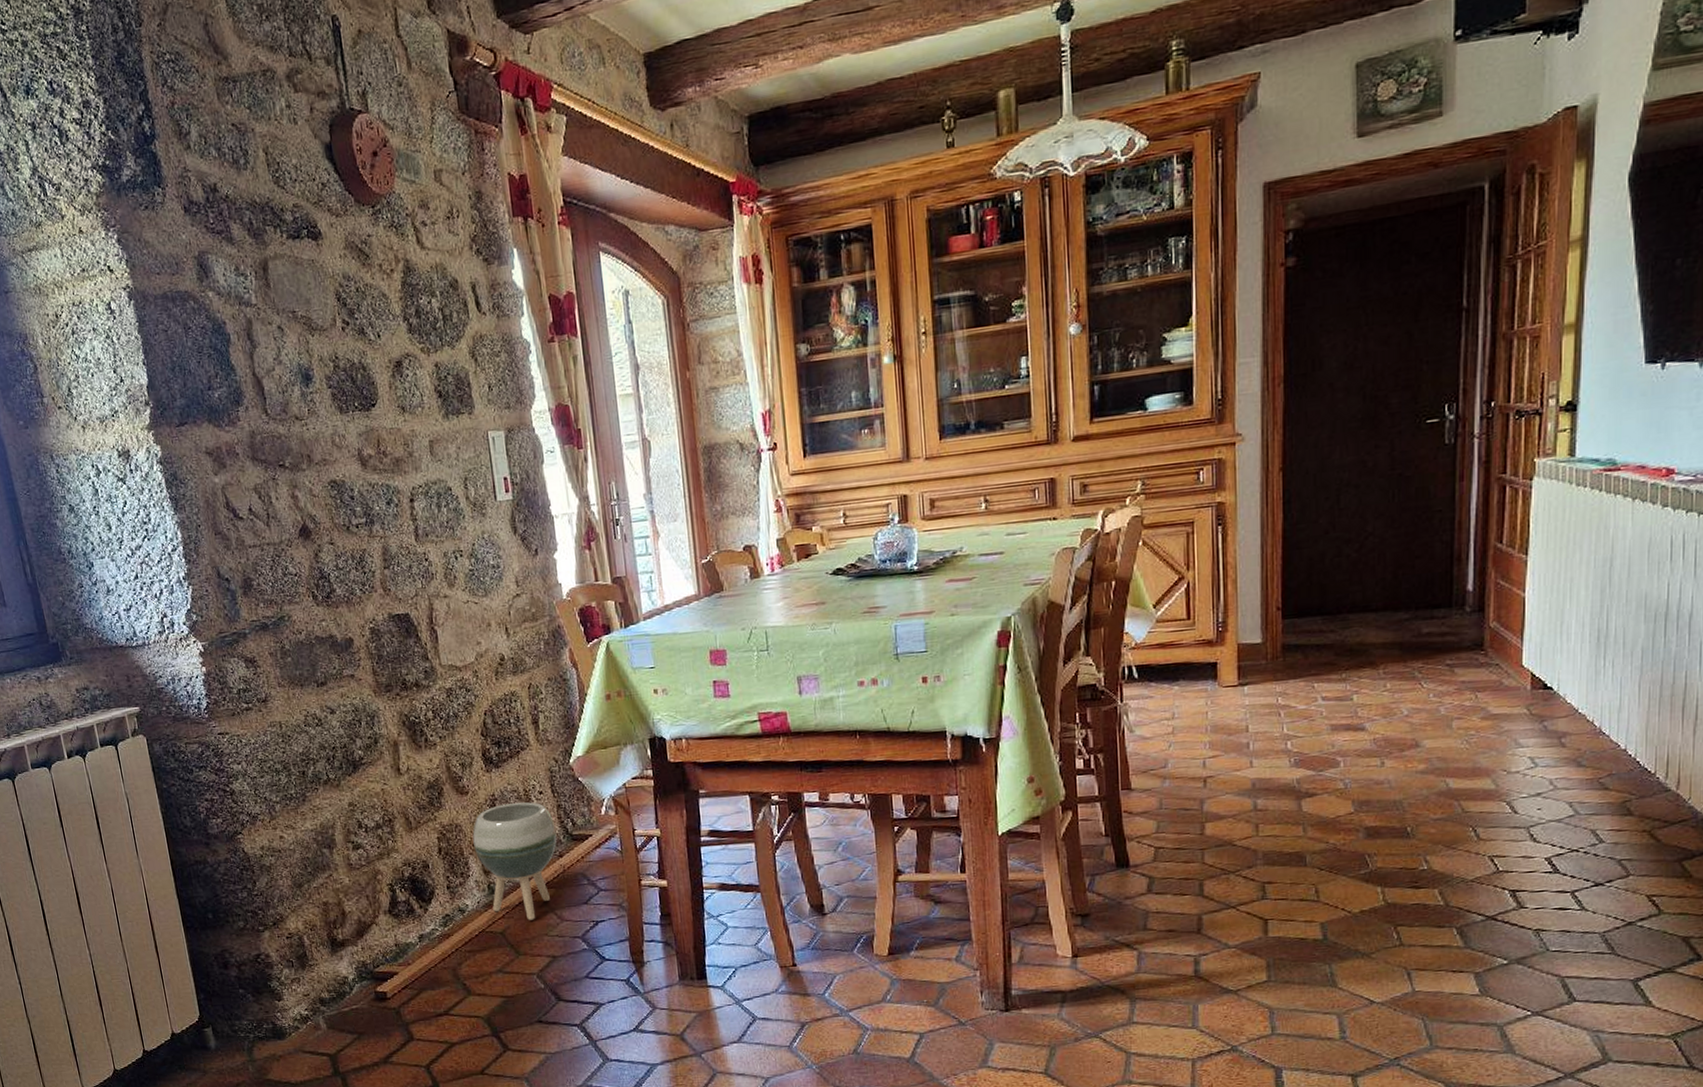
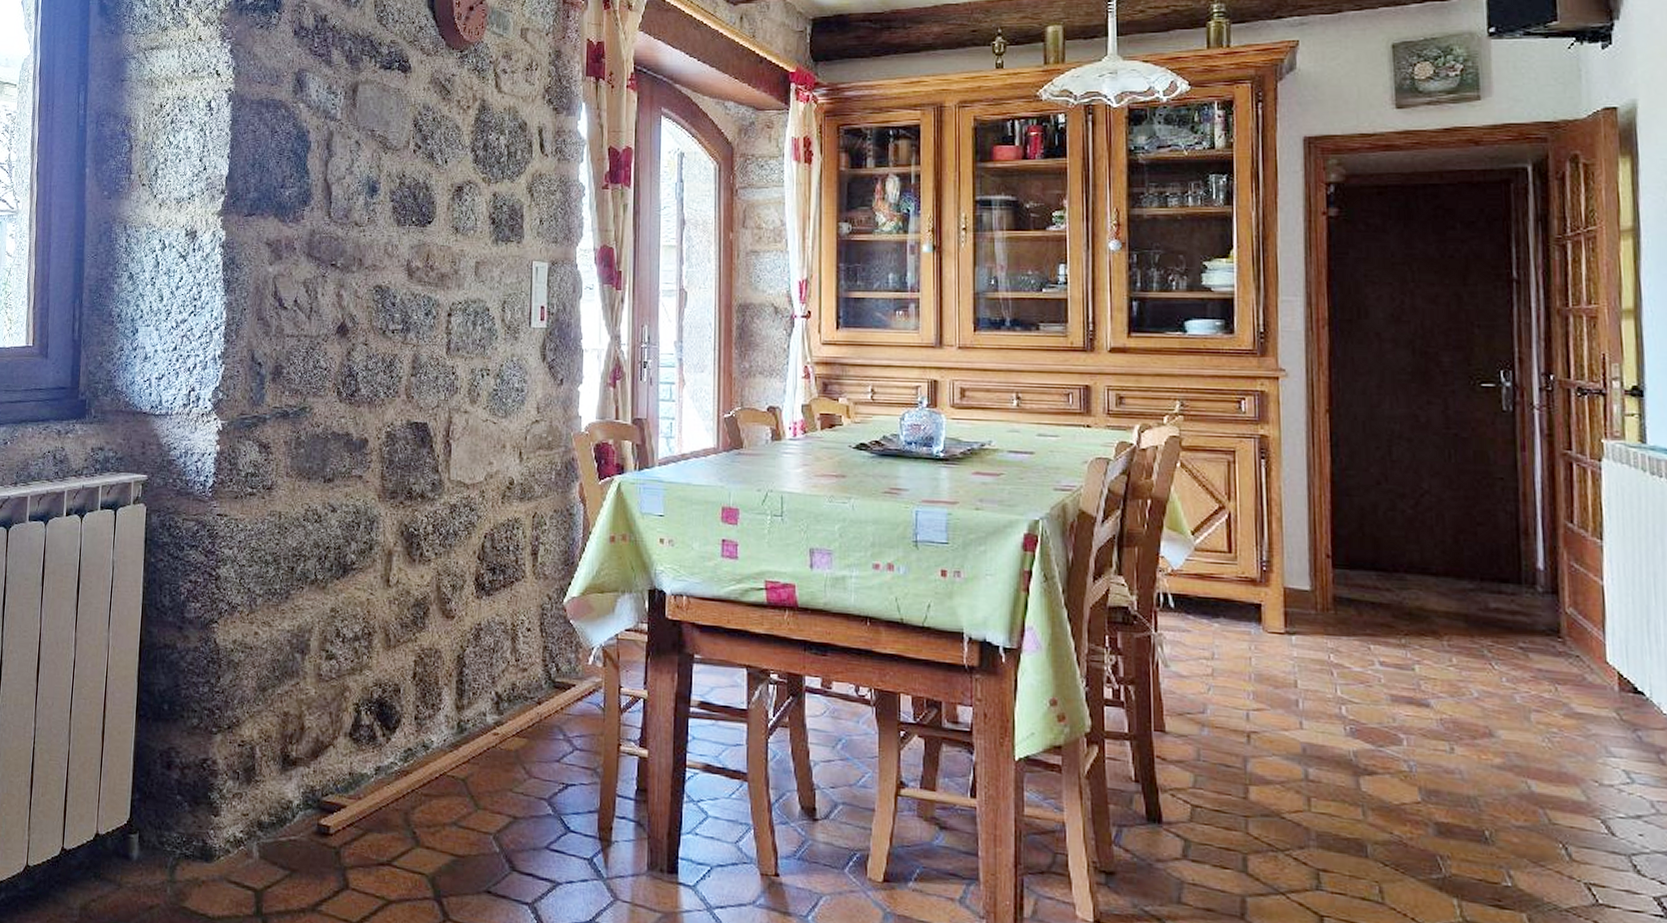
planter: present [472,802,557,920] -> none [450,636,539,771]

